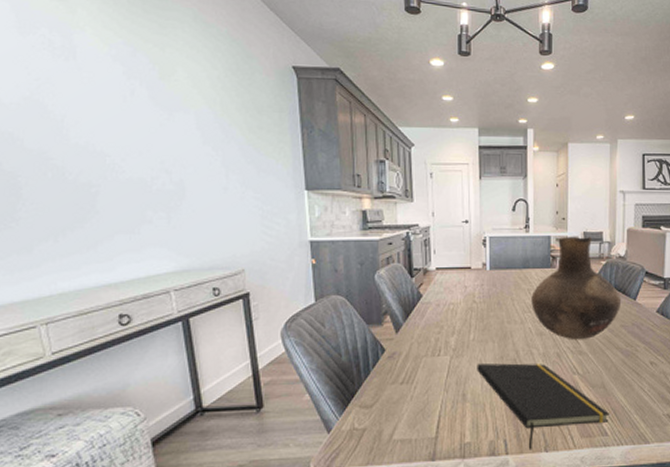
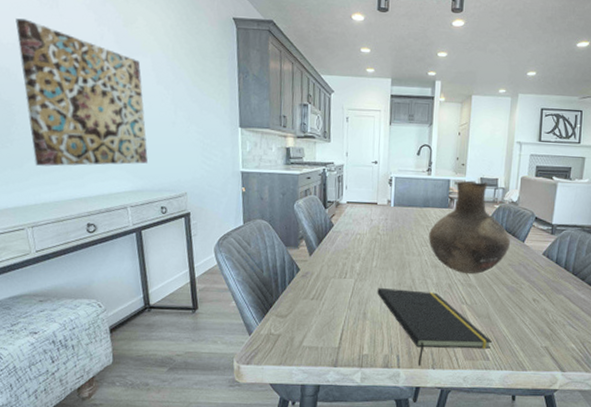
wall art: none [20,73,194,248] -> present [15,18,148,167]

